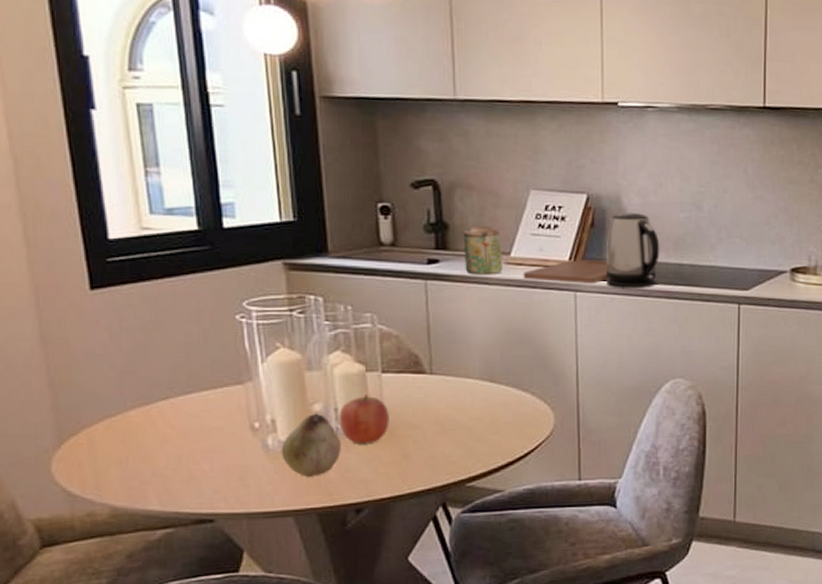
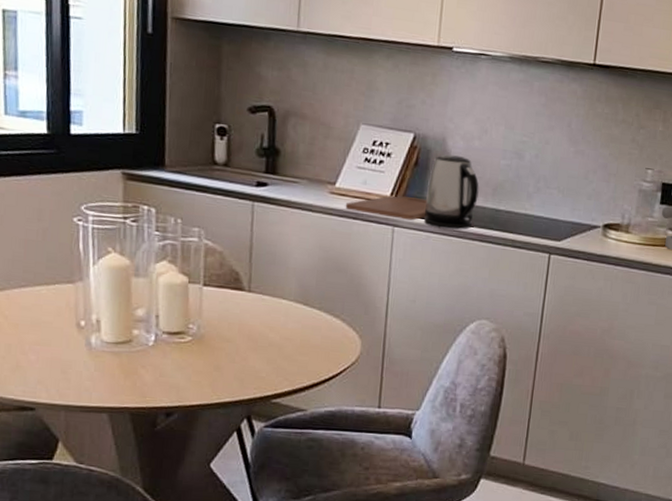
fruit: present [281,413,341,477] -> none [102,317,159,378]
fruit: present [339,395,389,443] -> none [159,305,207,352]
canister: present [463,225,502,276] -> none [291,154,328,203]

